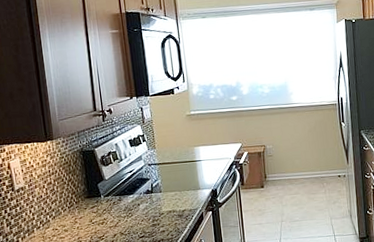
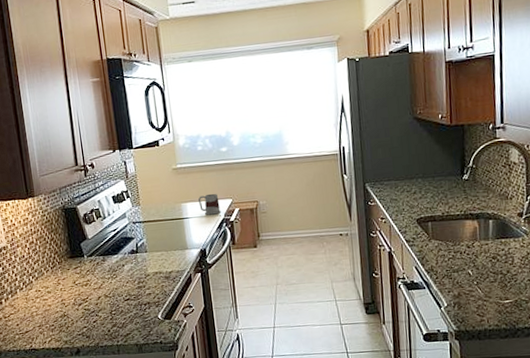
mug: none [210,138,232,158] -> present [198,193,222,215]

